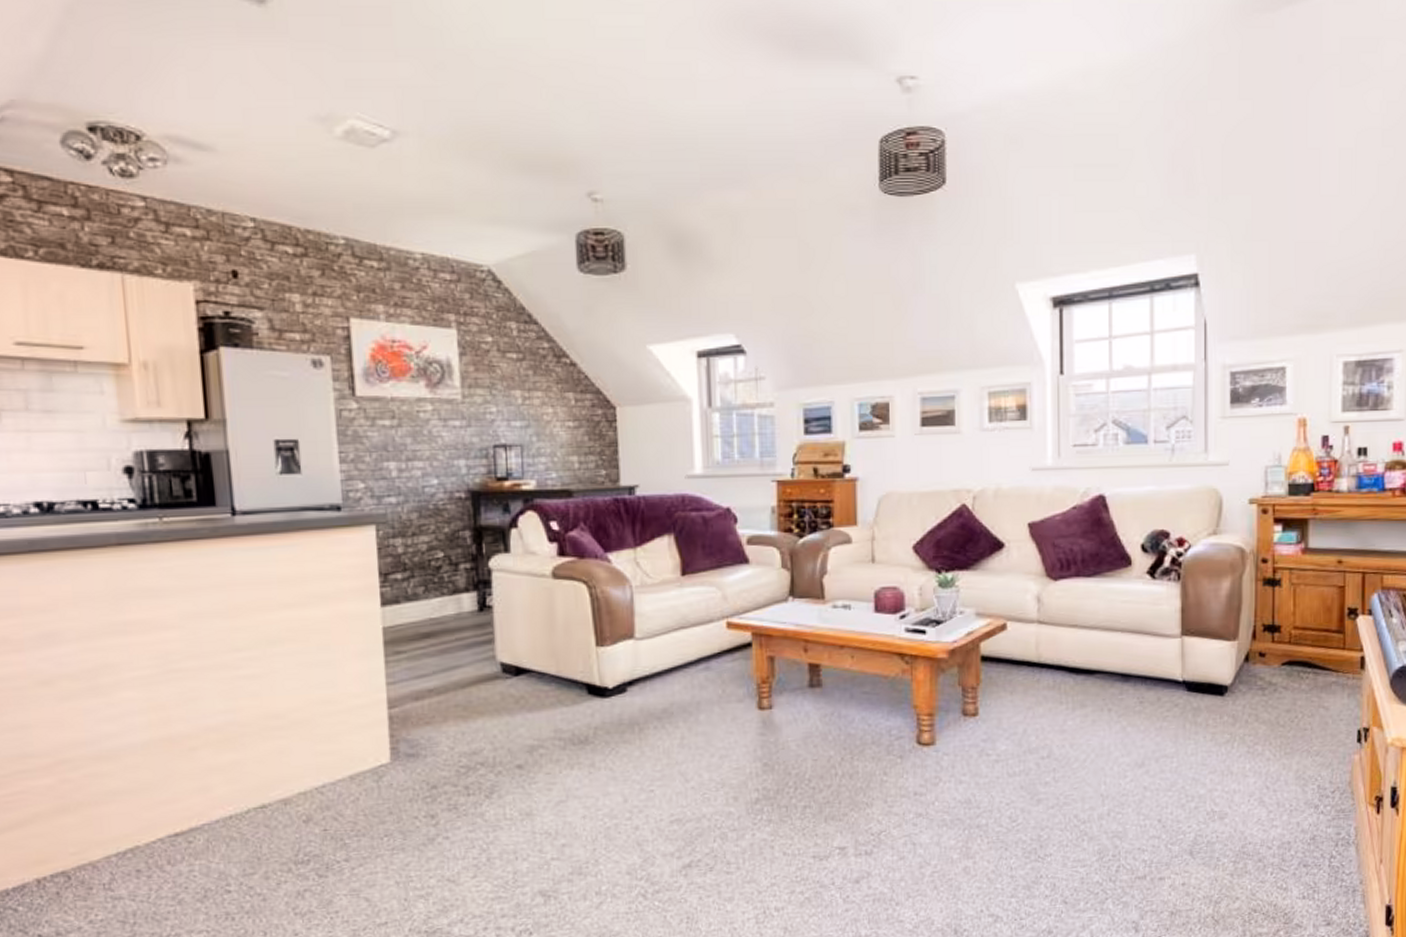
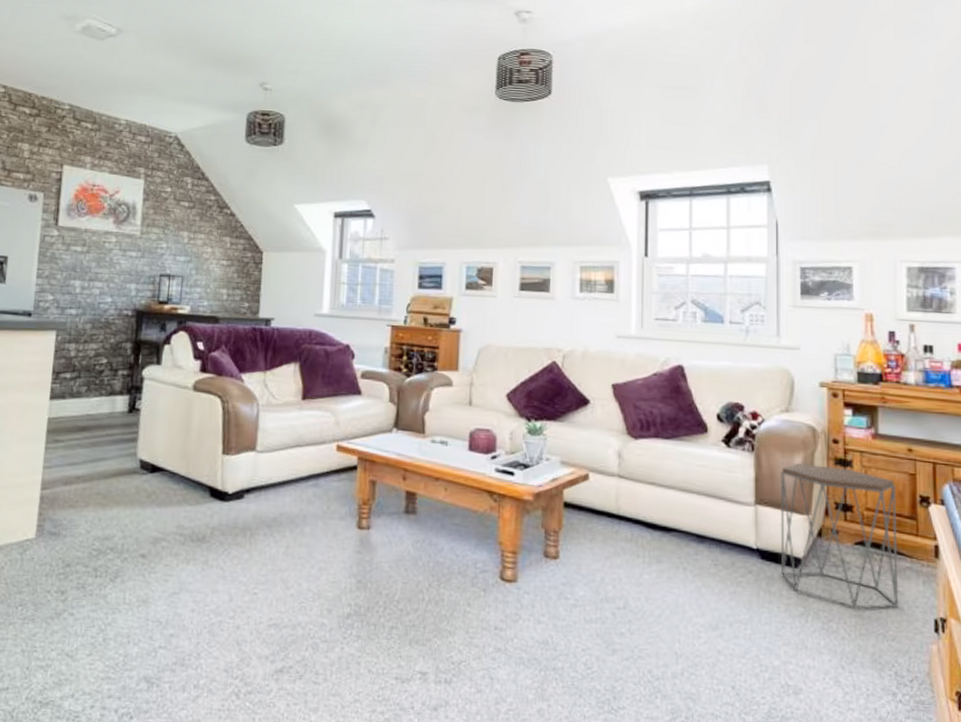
side table: none [1207,587,1325,730] -> present [780,463,899,610]

